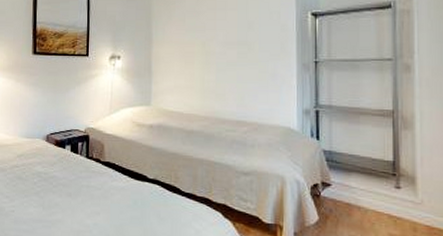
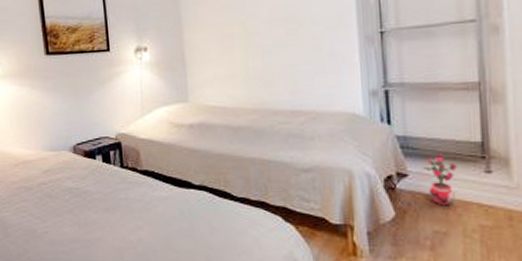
potted plant: none [344,167,372,215] -> present [423,153,457,206]

